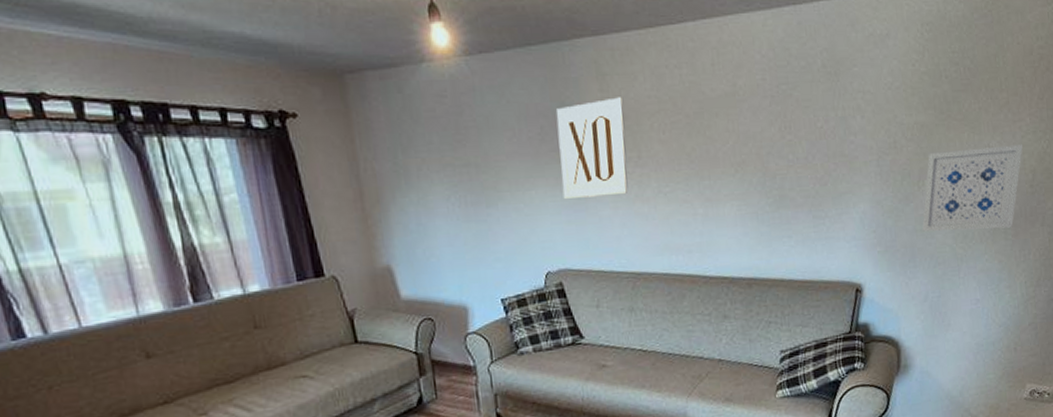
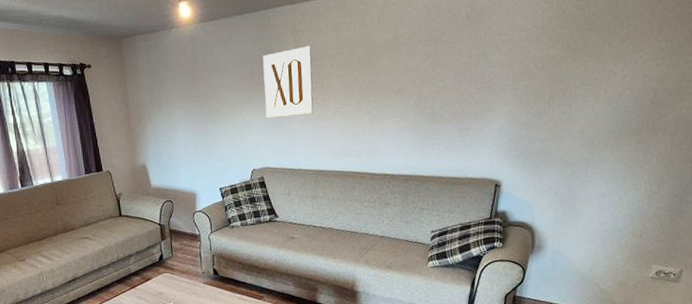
wall art: present [922,145,1023,232] -> none [553,70,644,140]

